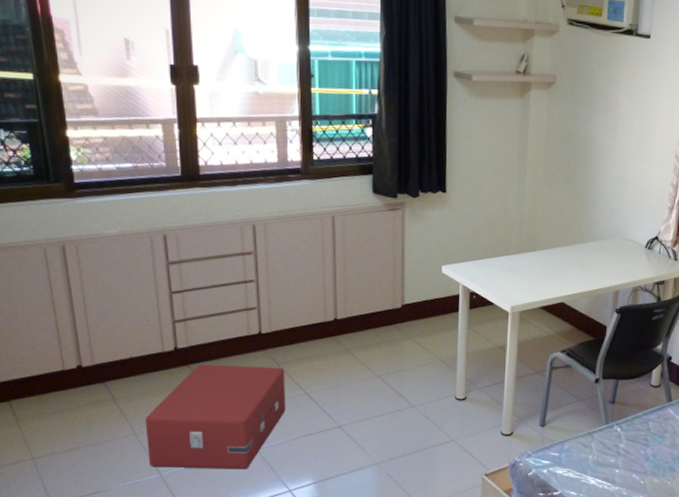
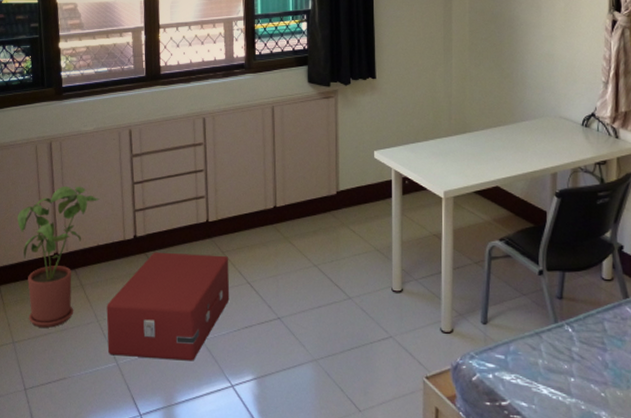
house plant: none [27,293,130,442] -> present [17,185,100,328]

